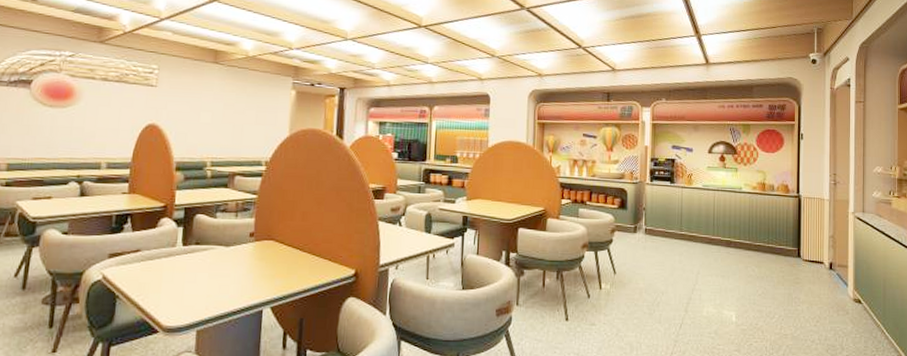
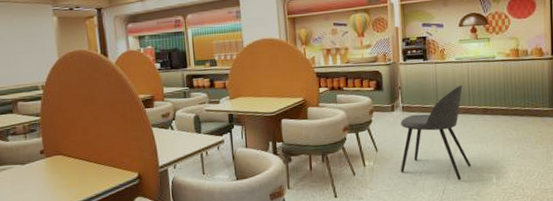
dining chair: none [637,213,712,316] -> present [400,85,472,181]

